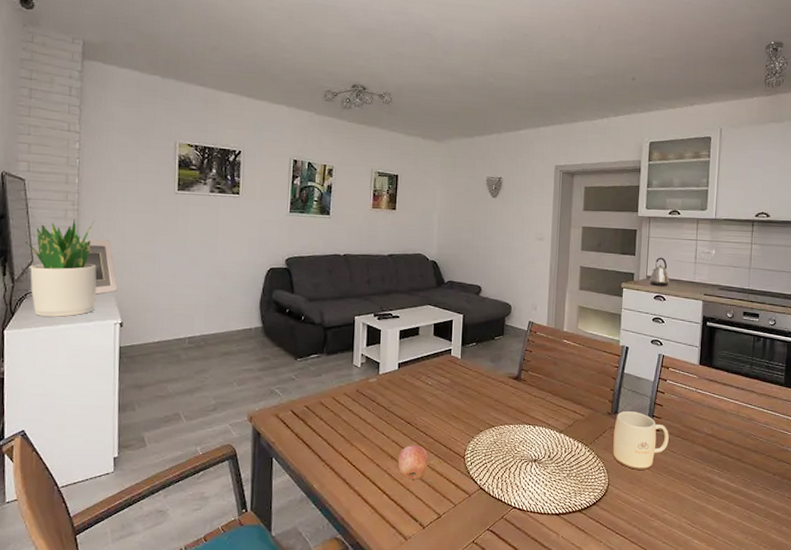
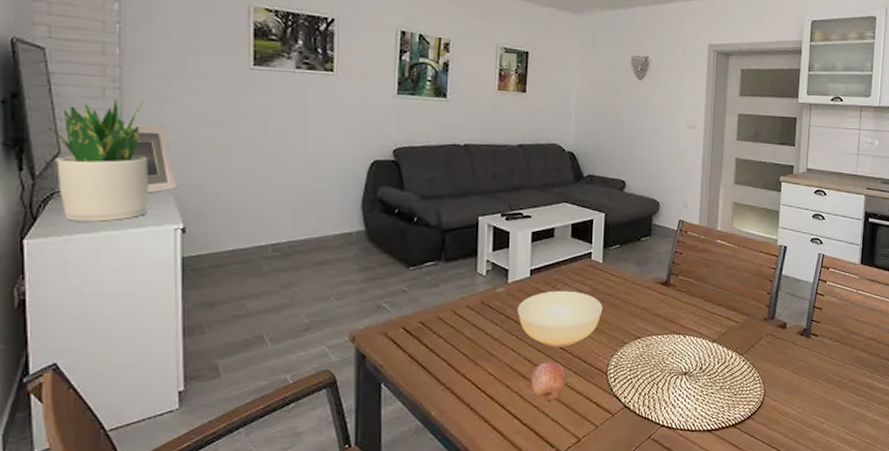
bowl: none [386,382,461,433] -> present [517,290,603,348]
mug: present [613,411,669,470] -> none [769,316,828,379]
kettle: present [649,257,669,287] -> none [809,148,831,181]

